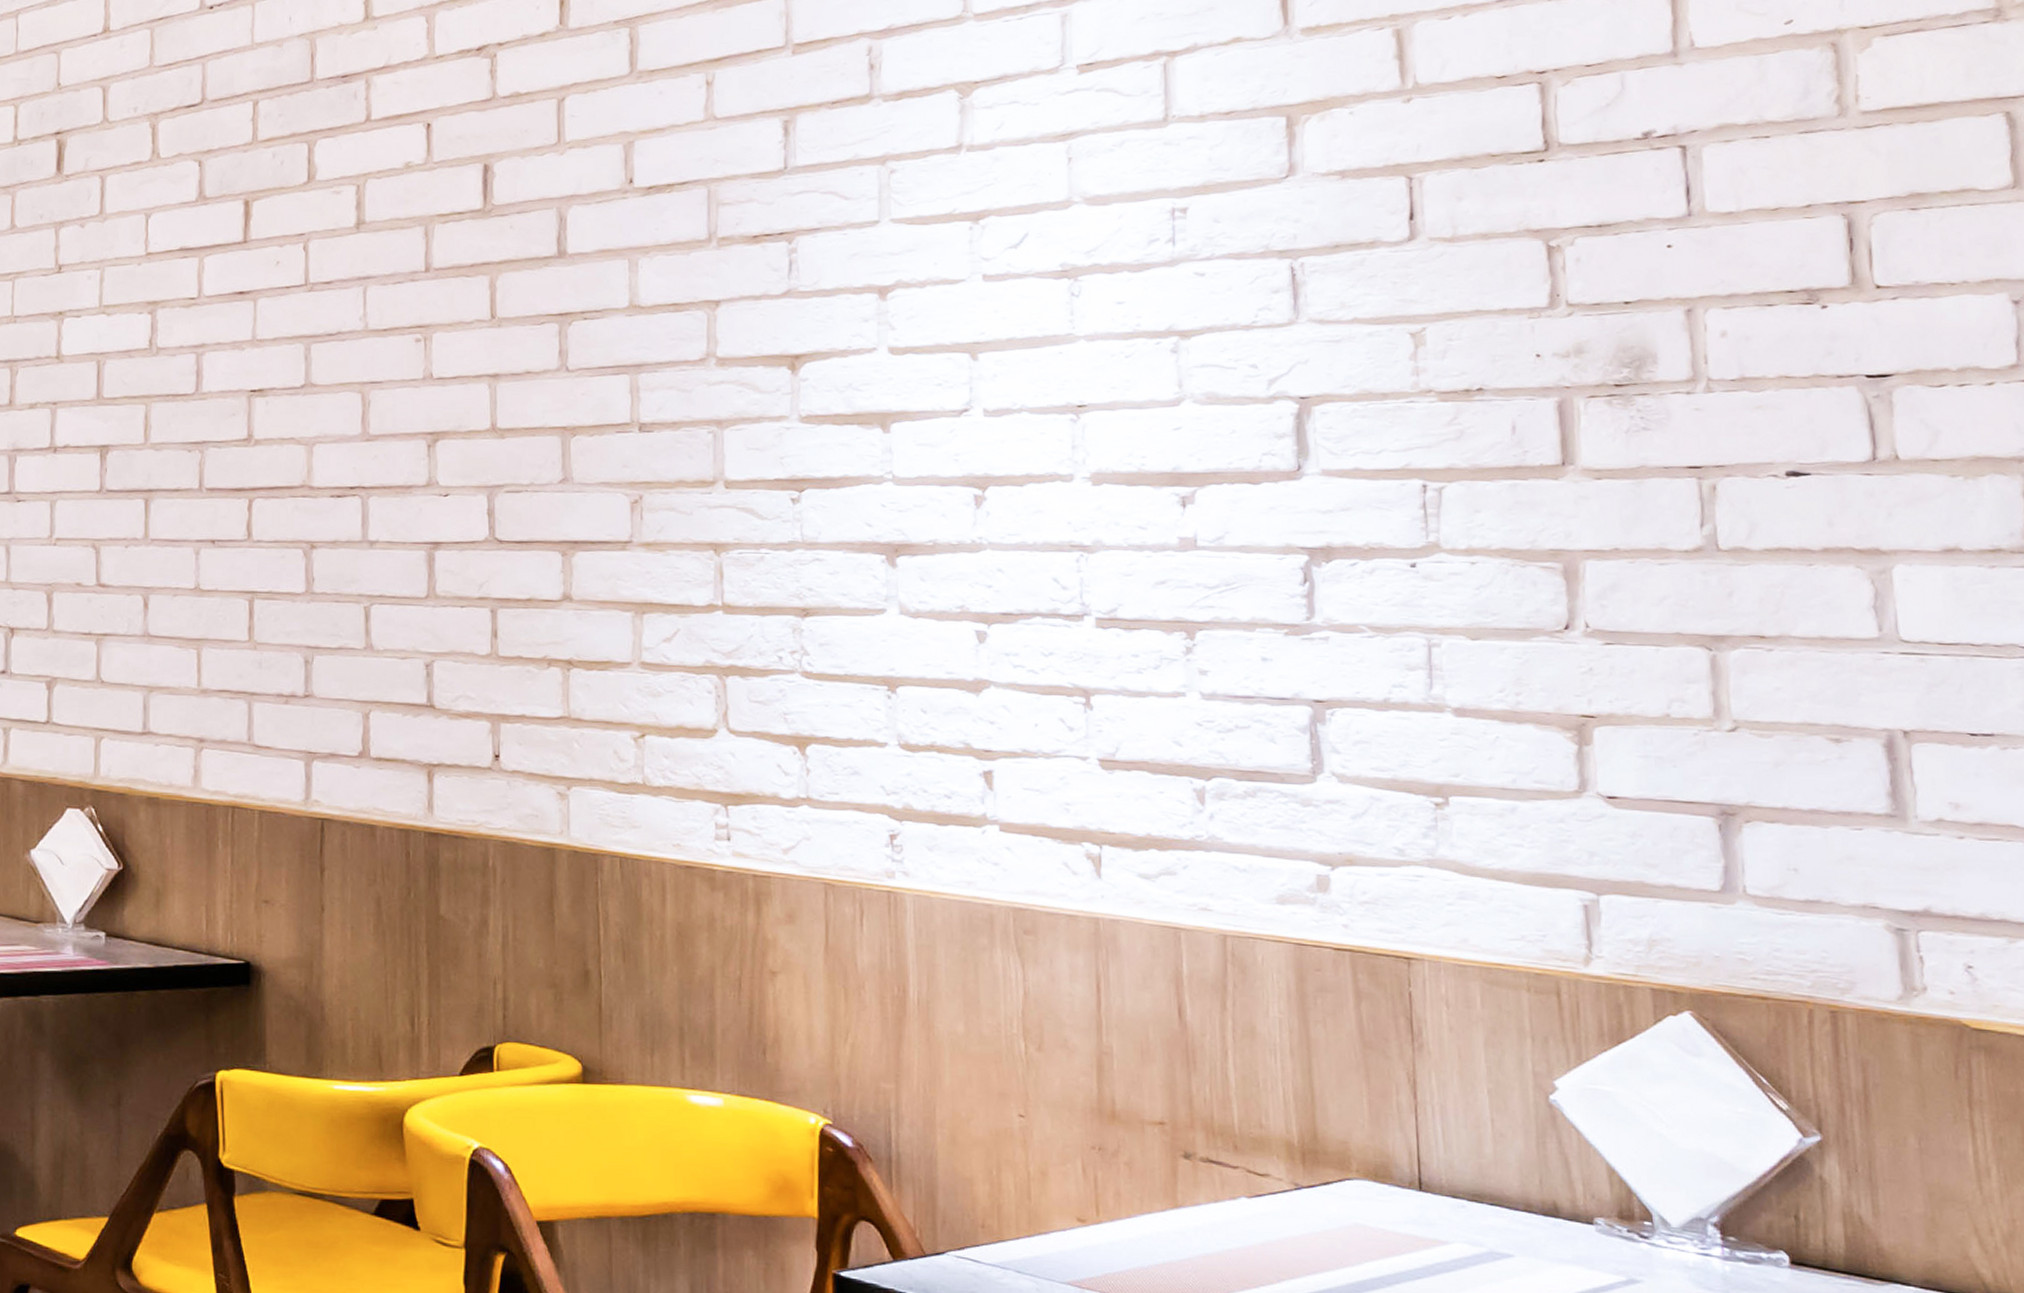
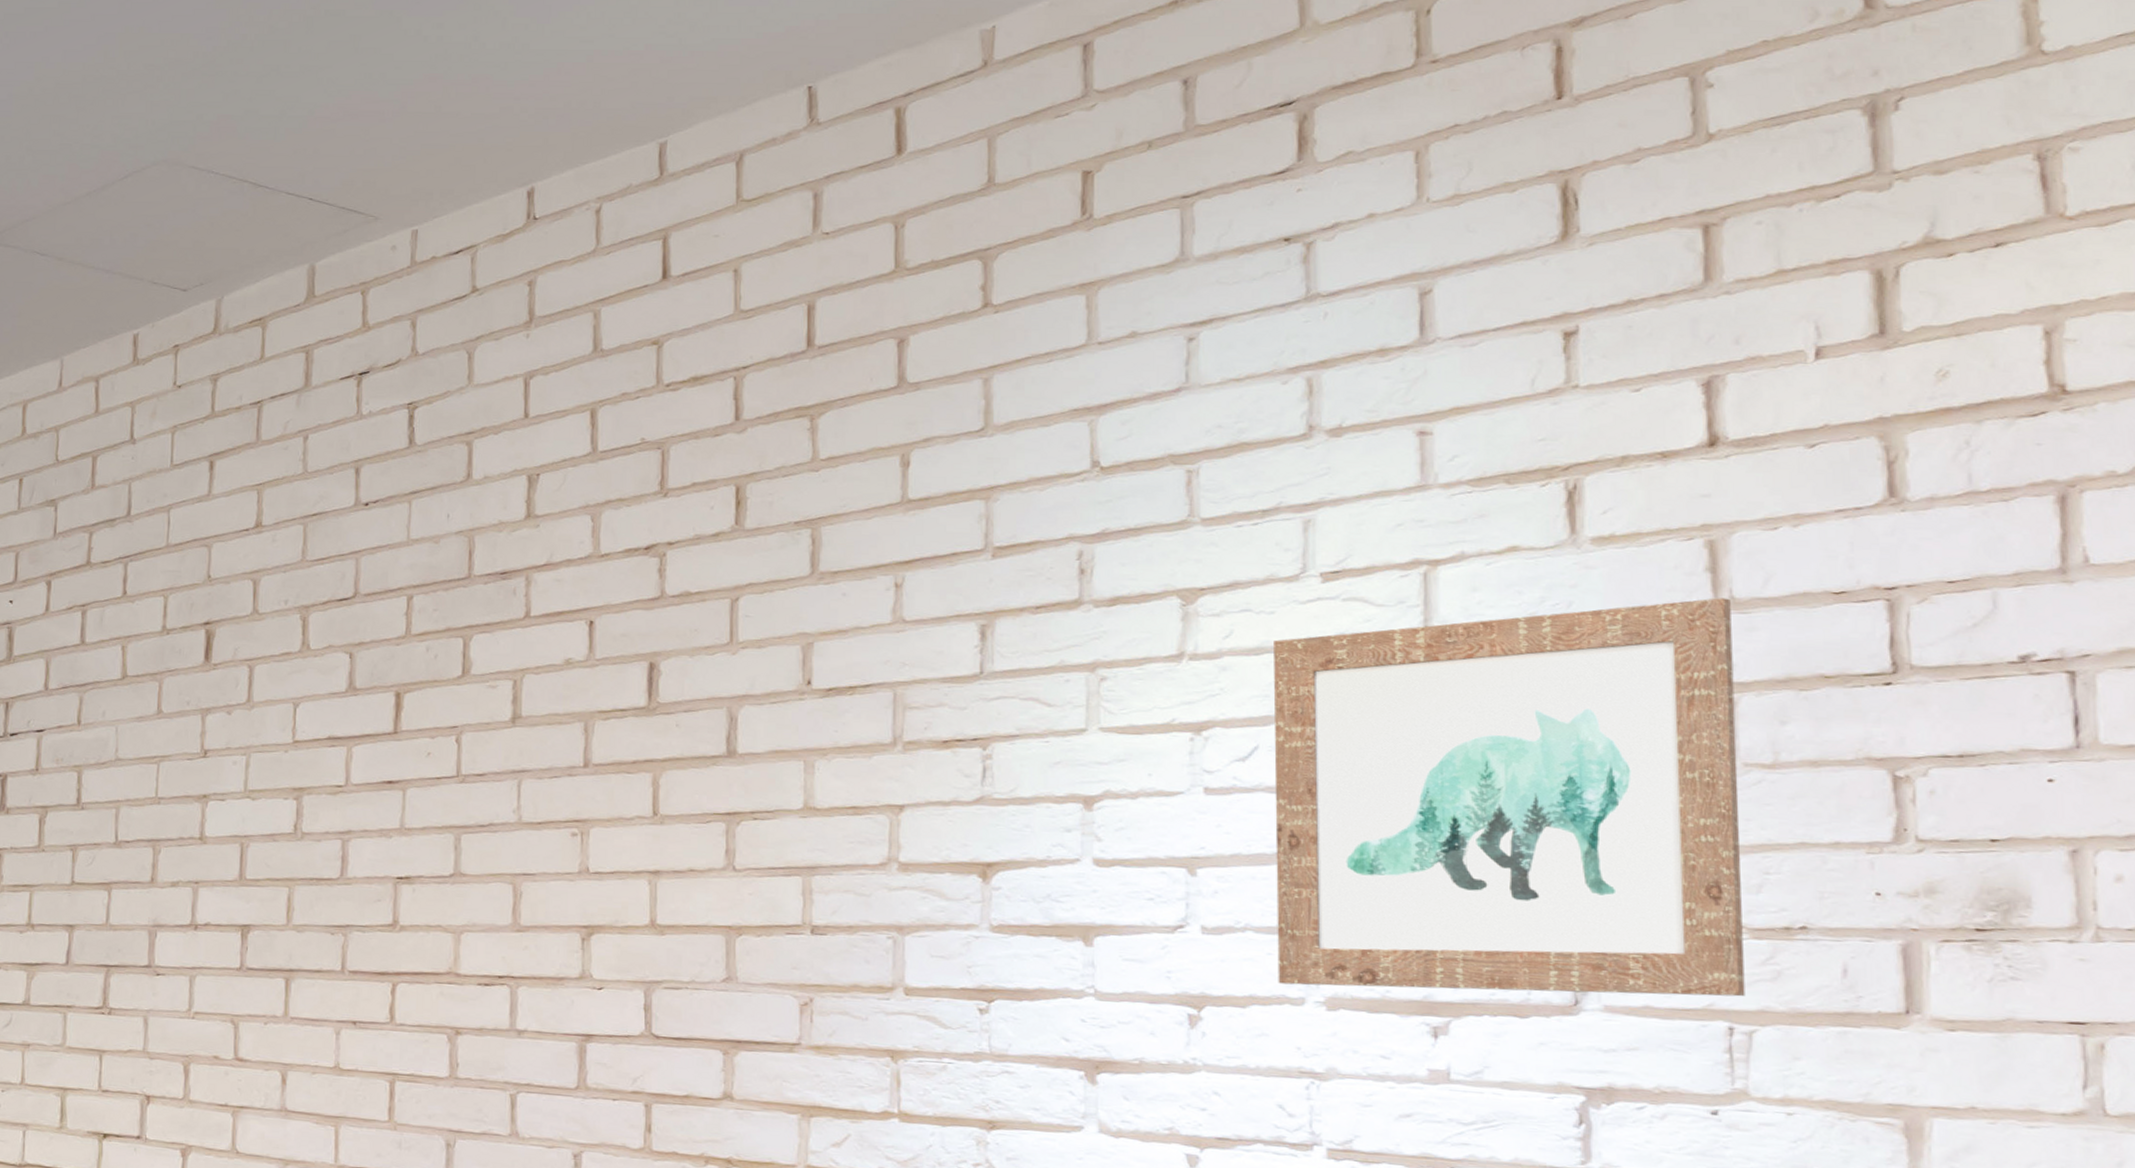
wall art: none [1039,83,1435,462] -> present [1274,598,1745,997]

